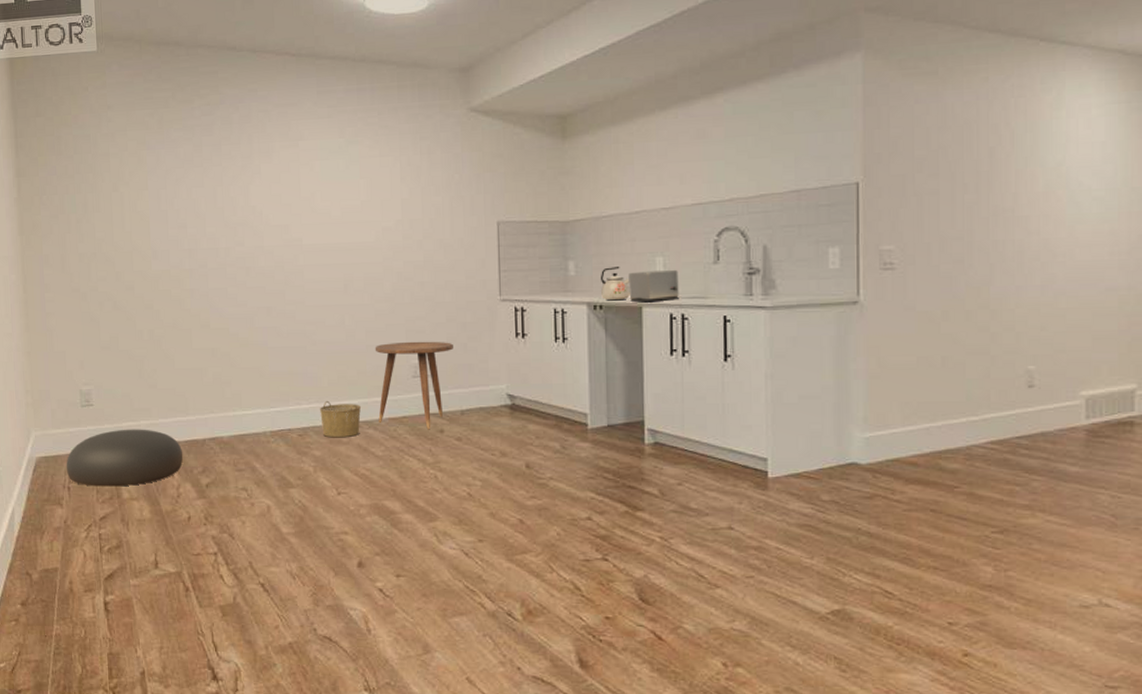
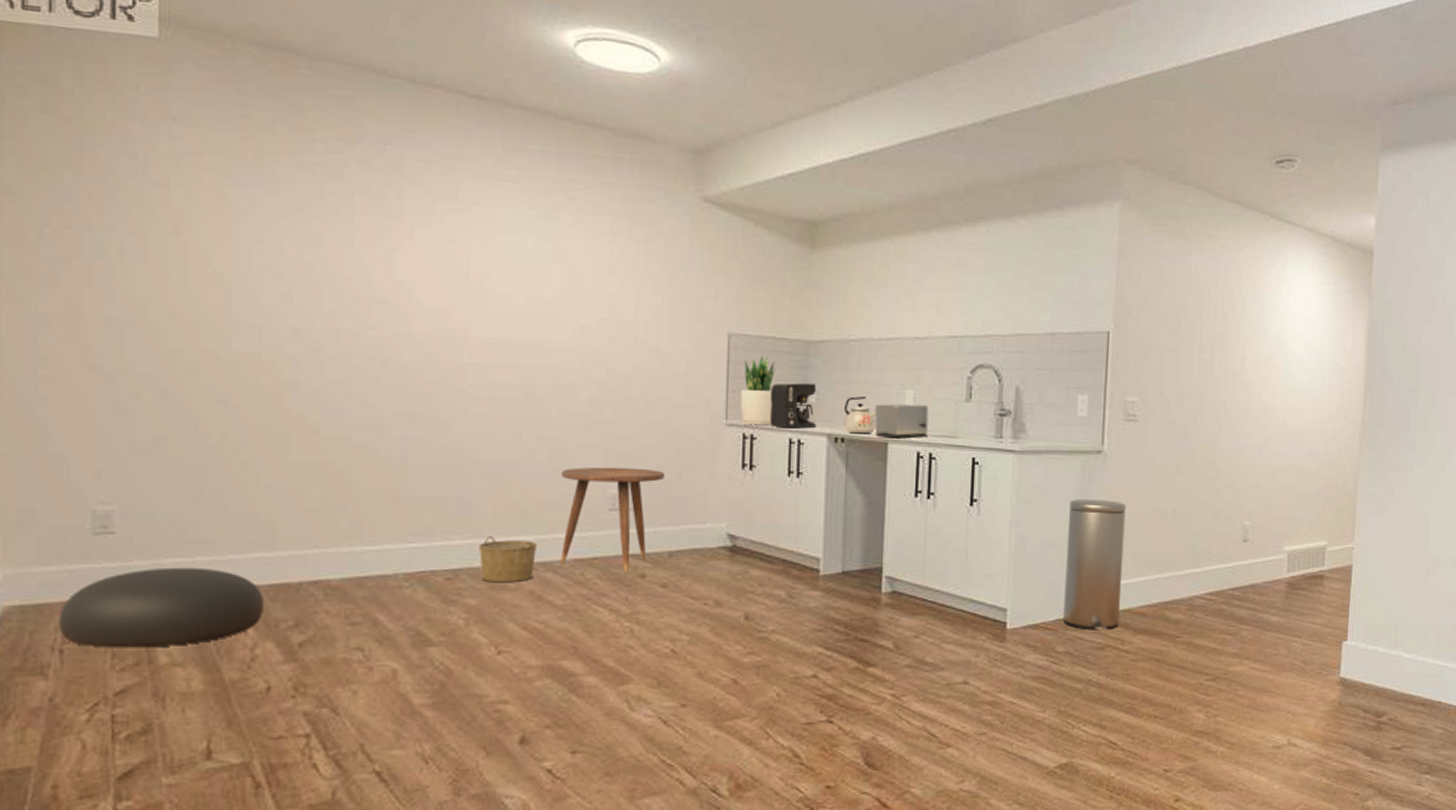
planter: none [511,238,538,299] -> present [740,355,775,426]
coffee maker: none [536,259,577,300] -> present [770,383,817,429]
pedal bin: none [825,350,889,480] -> present [1063,499,1126,630]

